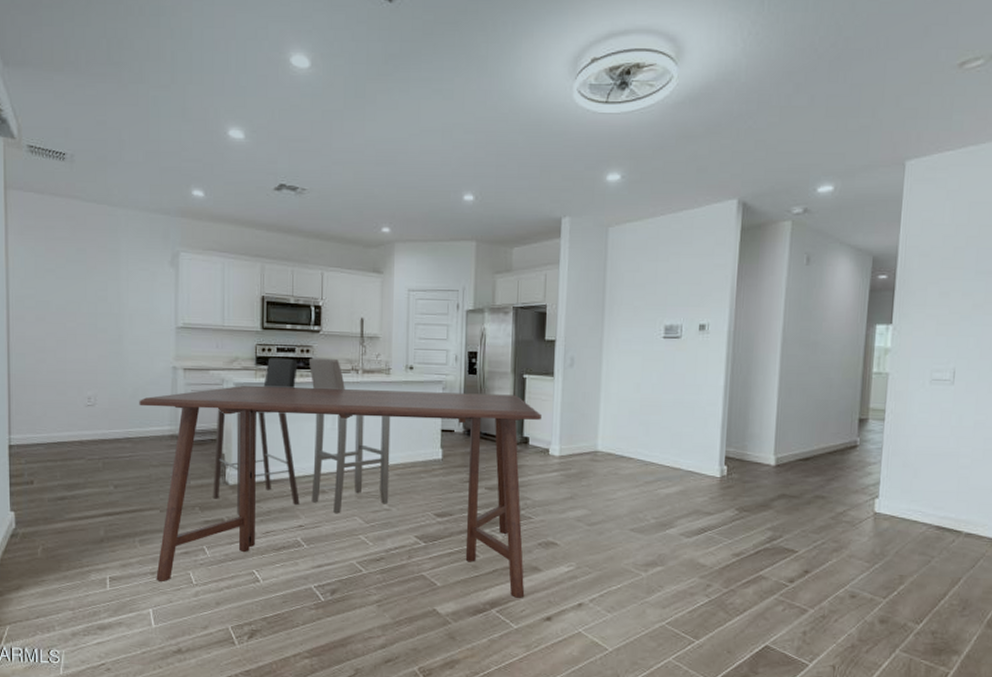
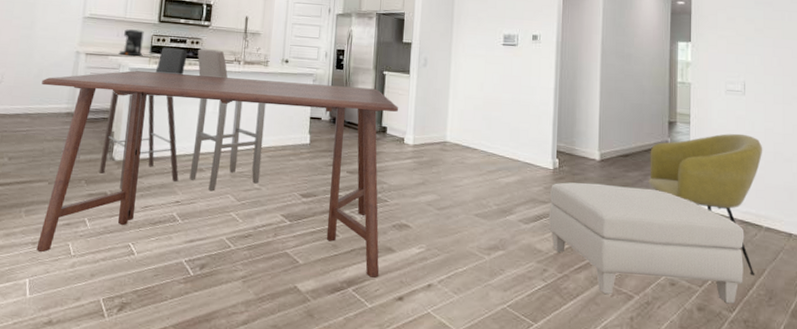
coffee maker: none [220,339,246,370] -> present [118,29,144,57]
ottoman: none [713,490,940,615] -> present [548,182,745,304]
armchair: none [831,429,971,585] -> present [648,133,763,276]

